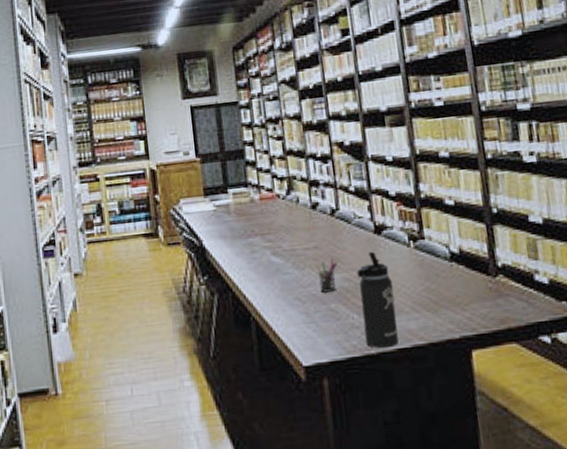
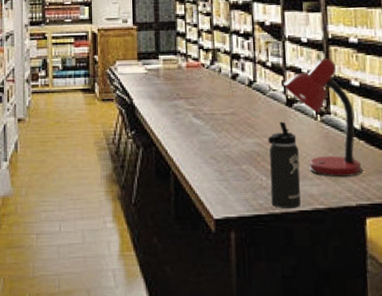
pen holder: present [314,258,338,293] -> none [231,124,251,154]
desk lamp: none [369,177,464,308] -> present [283,59,362,177]

